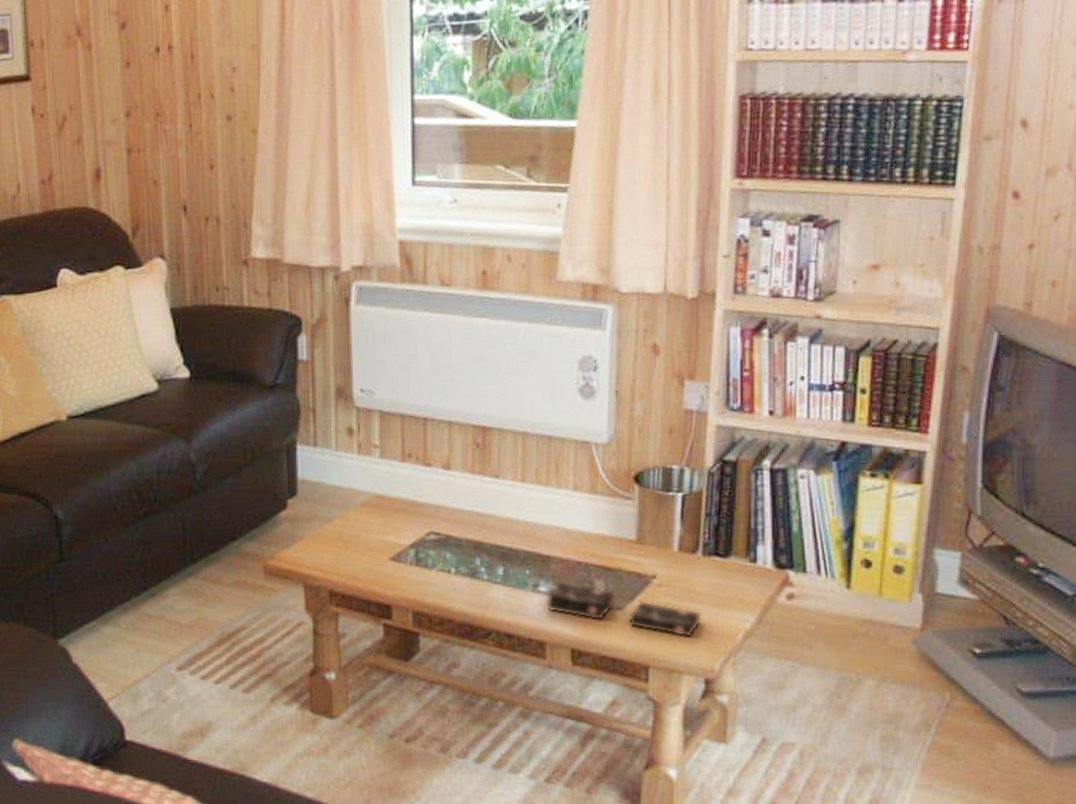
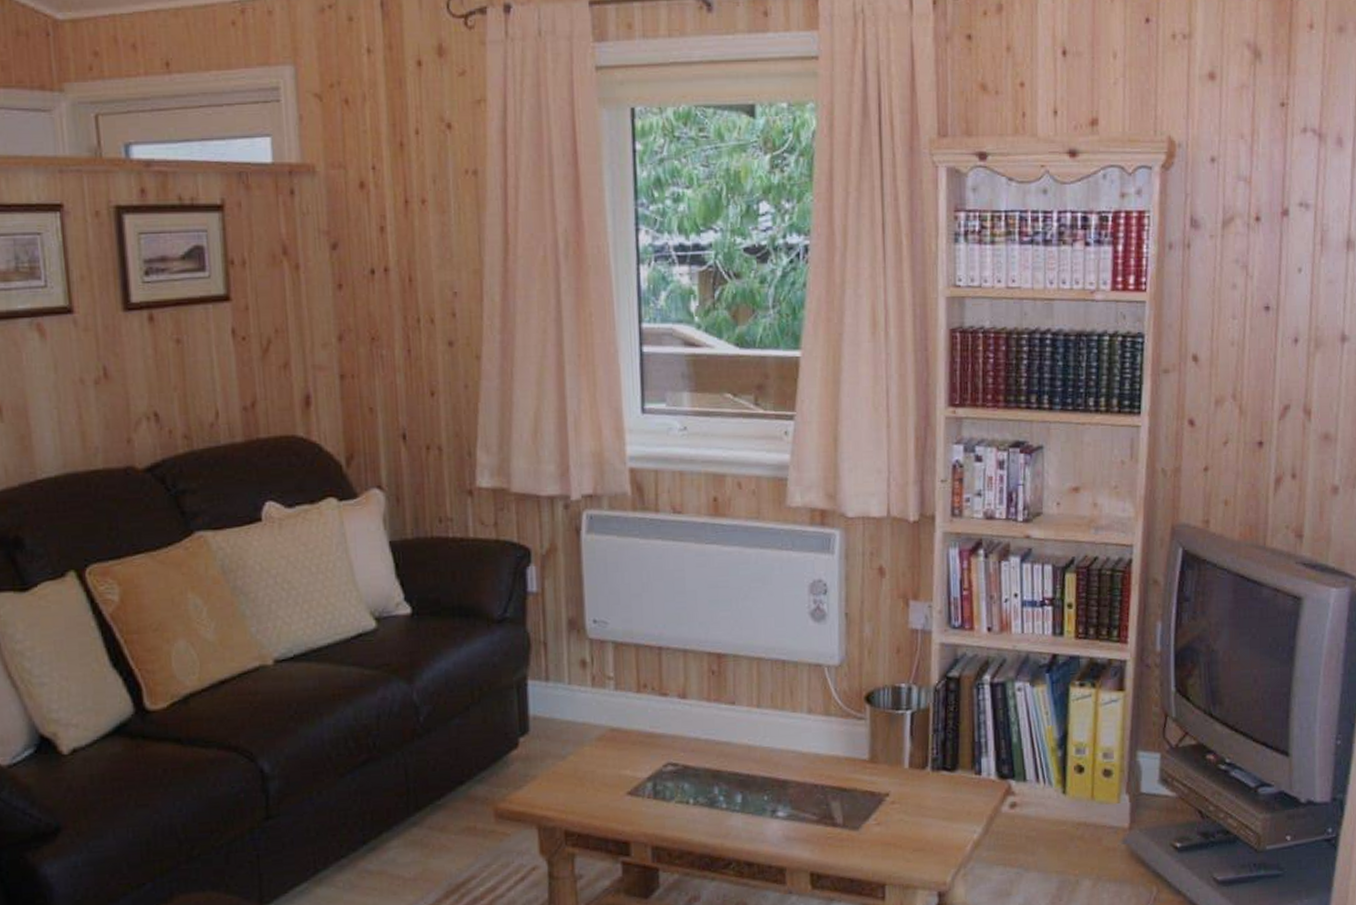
product box: present [546,582,703,638] -> none [784,805,934,853]

